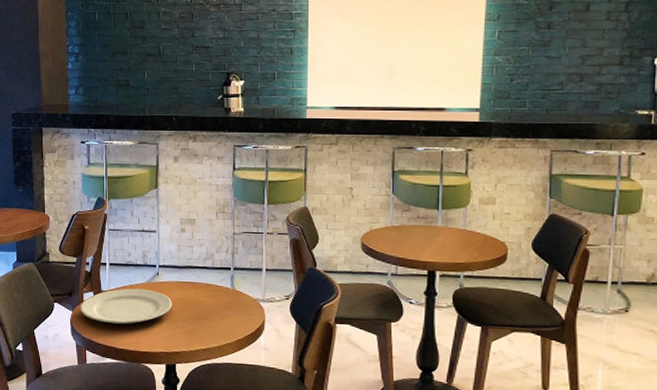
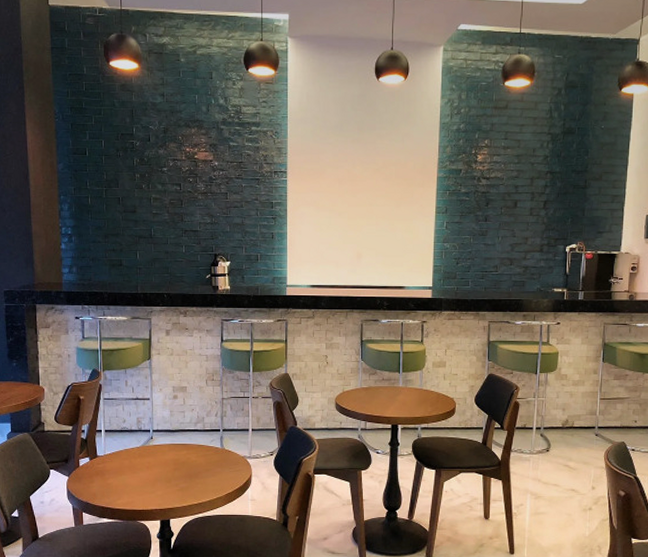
plate: present [80,288,172,325] -> none [76,452,165,487]

